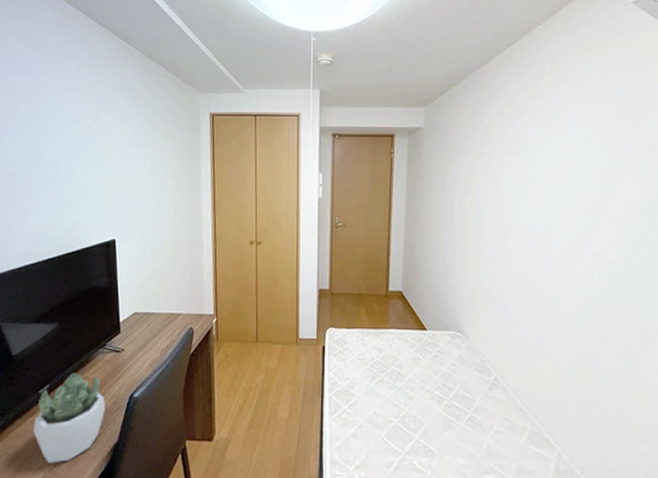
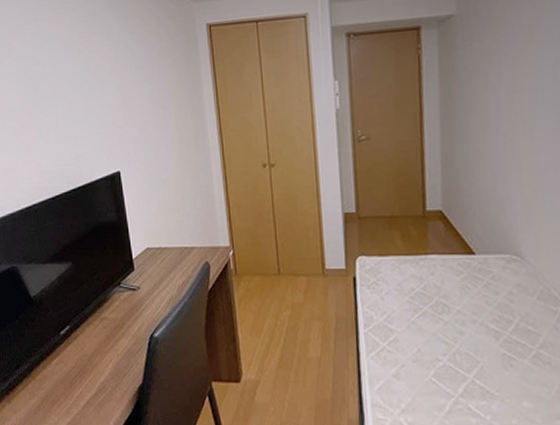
succulent plant: present [33,373,106,463] -> none [58,313,127,405]

